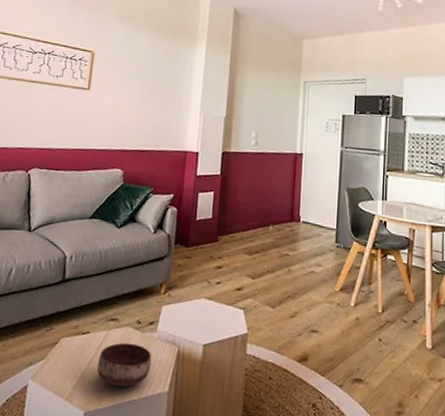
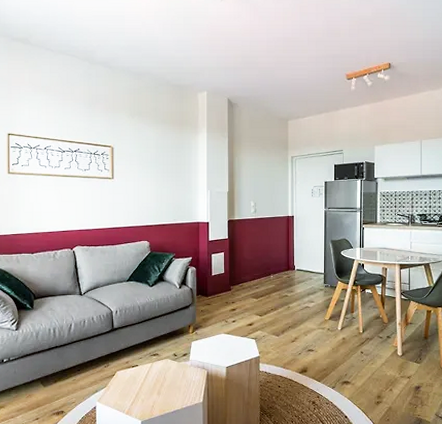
bowl: present [97,342,152,387] -> none [147,370,188,401]

